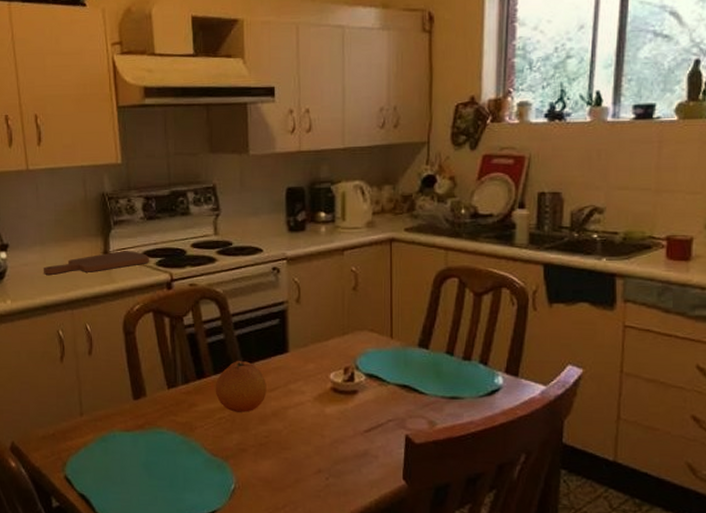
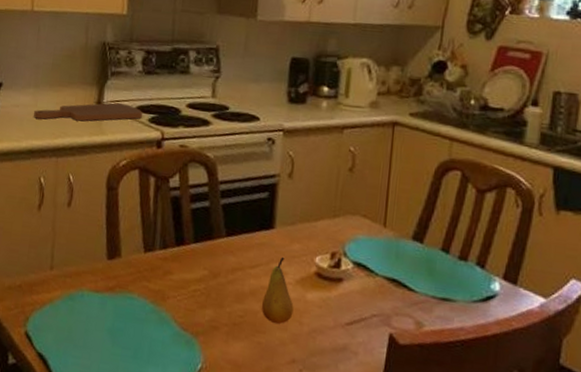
fruit: present [215,360,267,412] -> none [193,230,248,288]
fruit: none [284,377,315,439] -> present [261,256,294,324]

